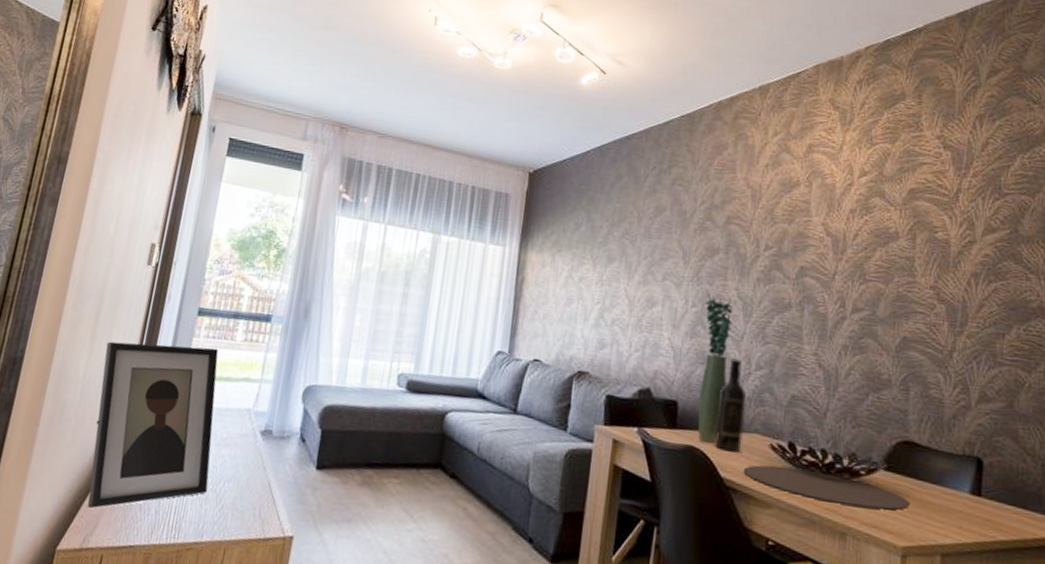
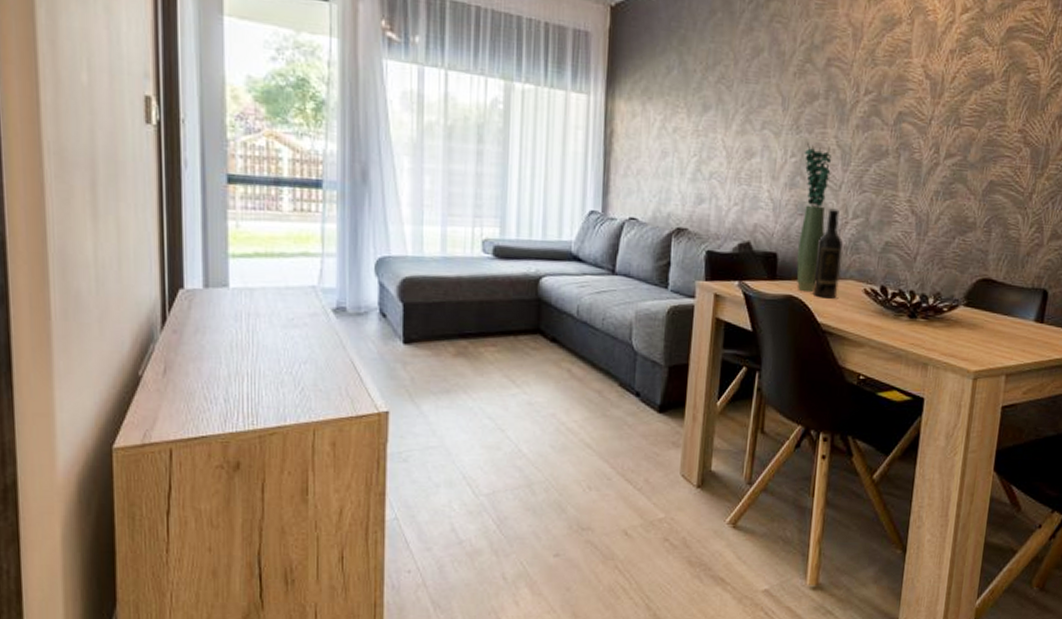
picture frame: present [87,341,219,509] -> none [115,218,282,404]
placemat: present [743,465,911,511] -> none [838,308,984,341]

